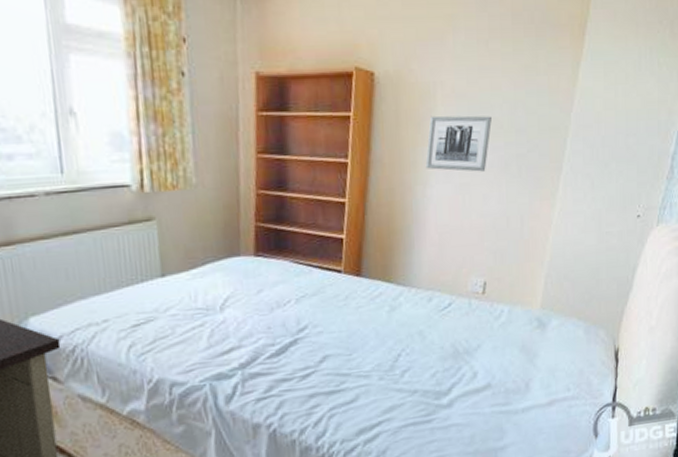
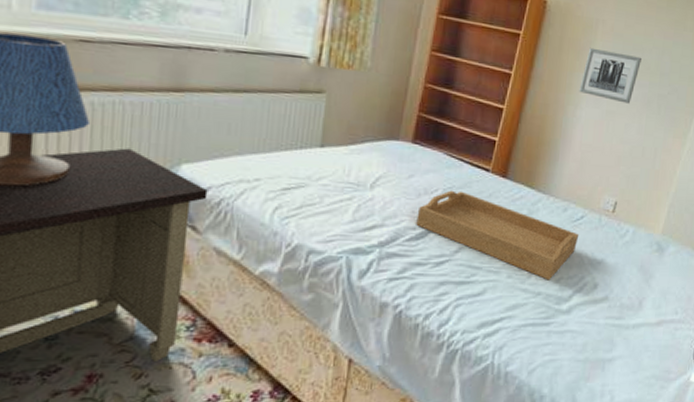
serving tray: none [273,298,450,377] -> present [416,190,579,281]

